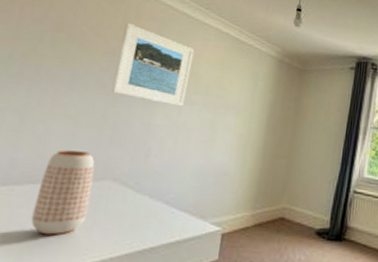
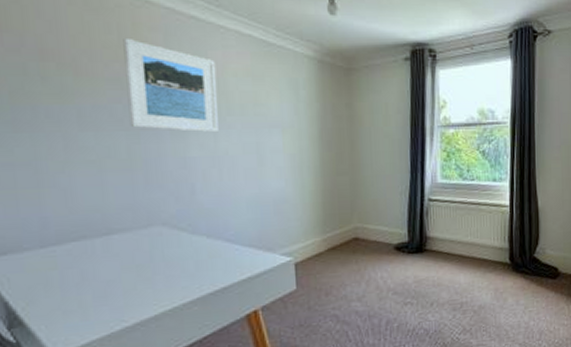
vase: present [30,150,95,236] -> none [82,199,145,292]

